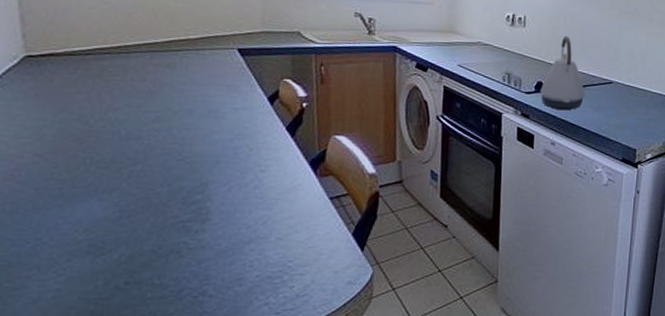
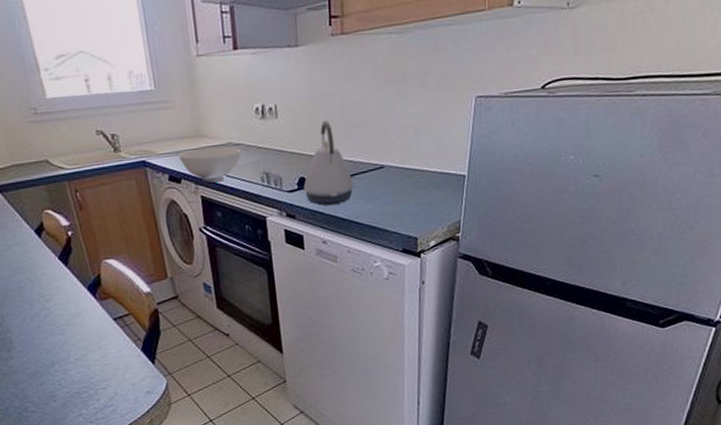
bowl: none [429,42,489,75] -> present [179,147,242,183]

